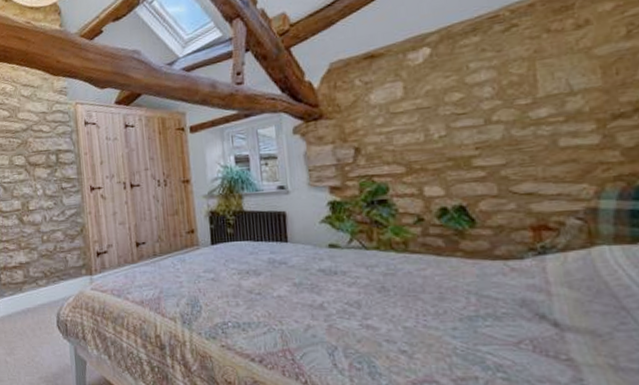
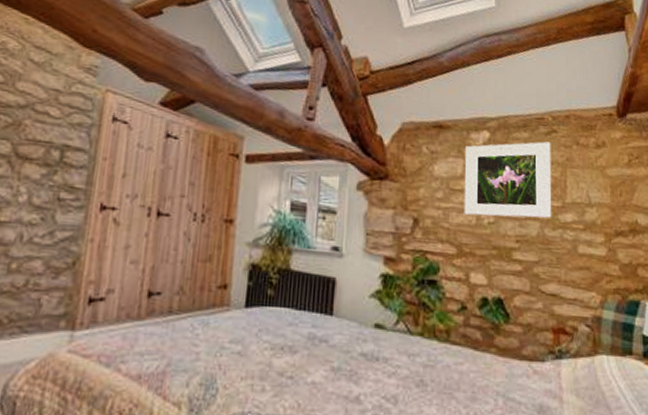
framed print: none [402,38,520,135] -> present [464,141,552,219]

